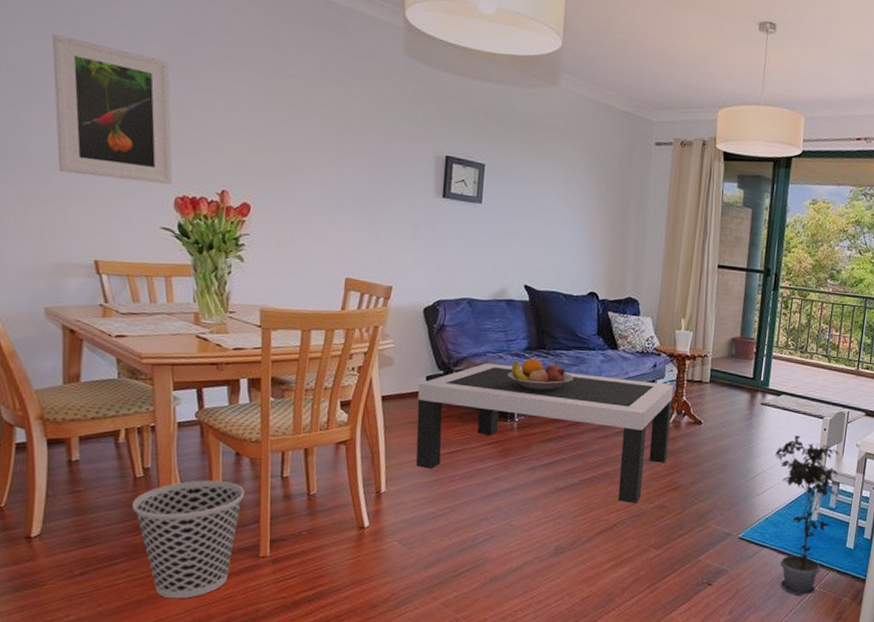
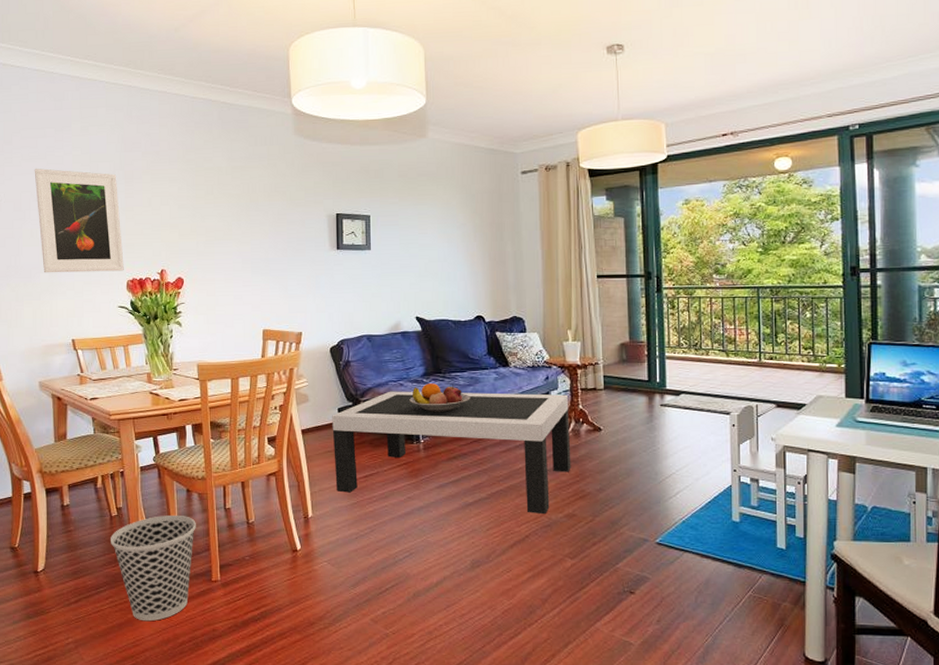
potted plant: present [775,436,845,597] -> none [683,434,766,603]

